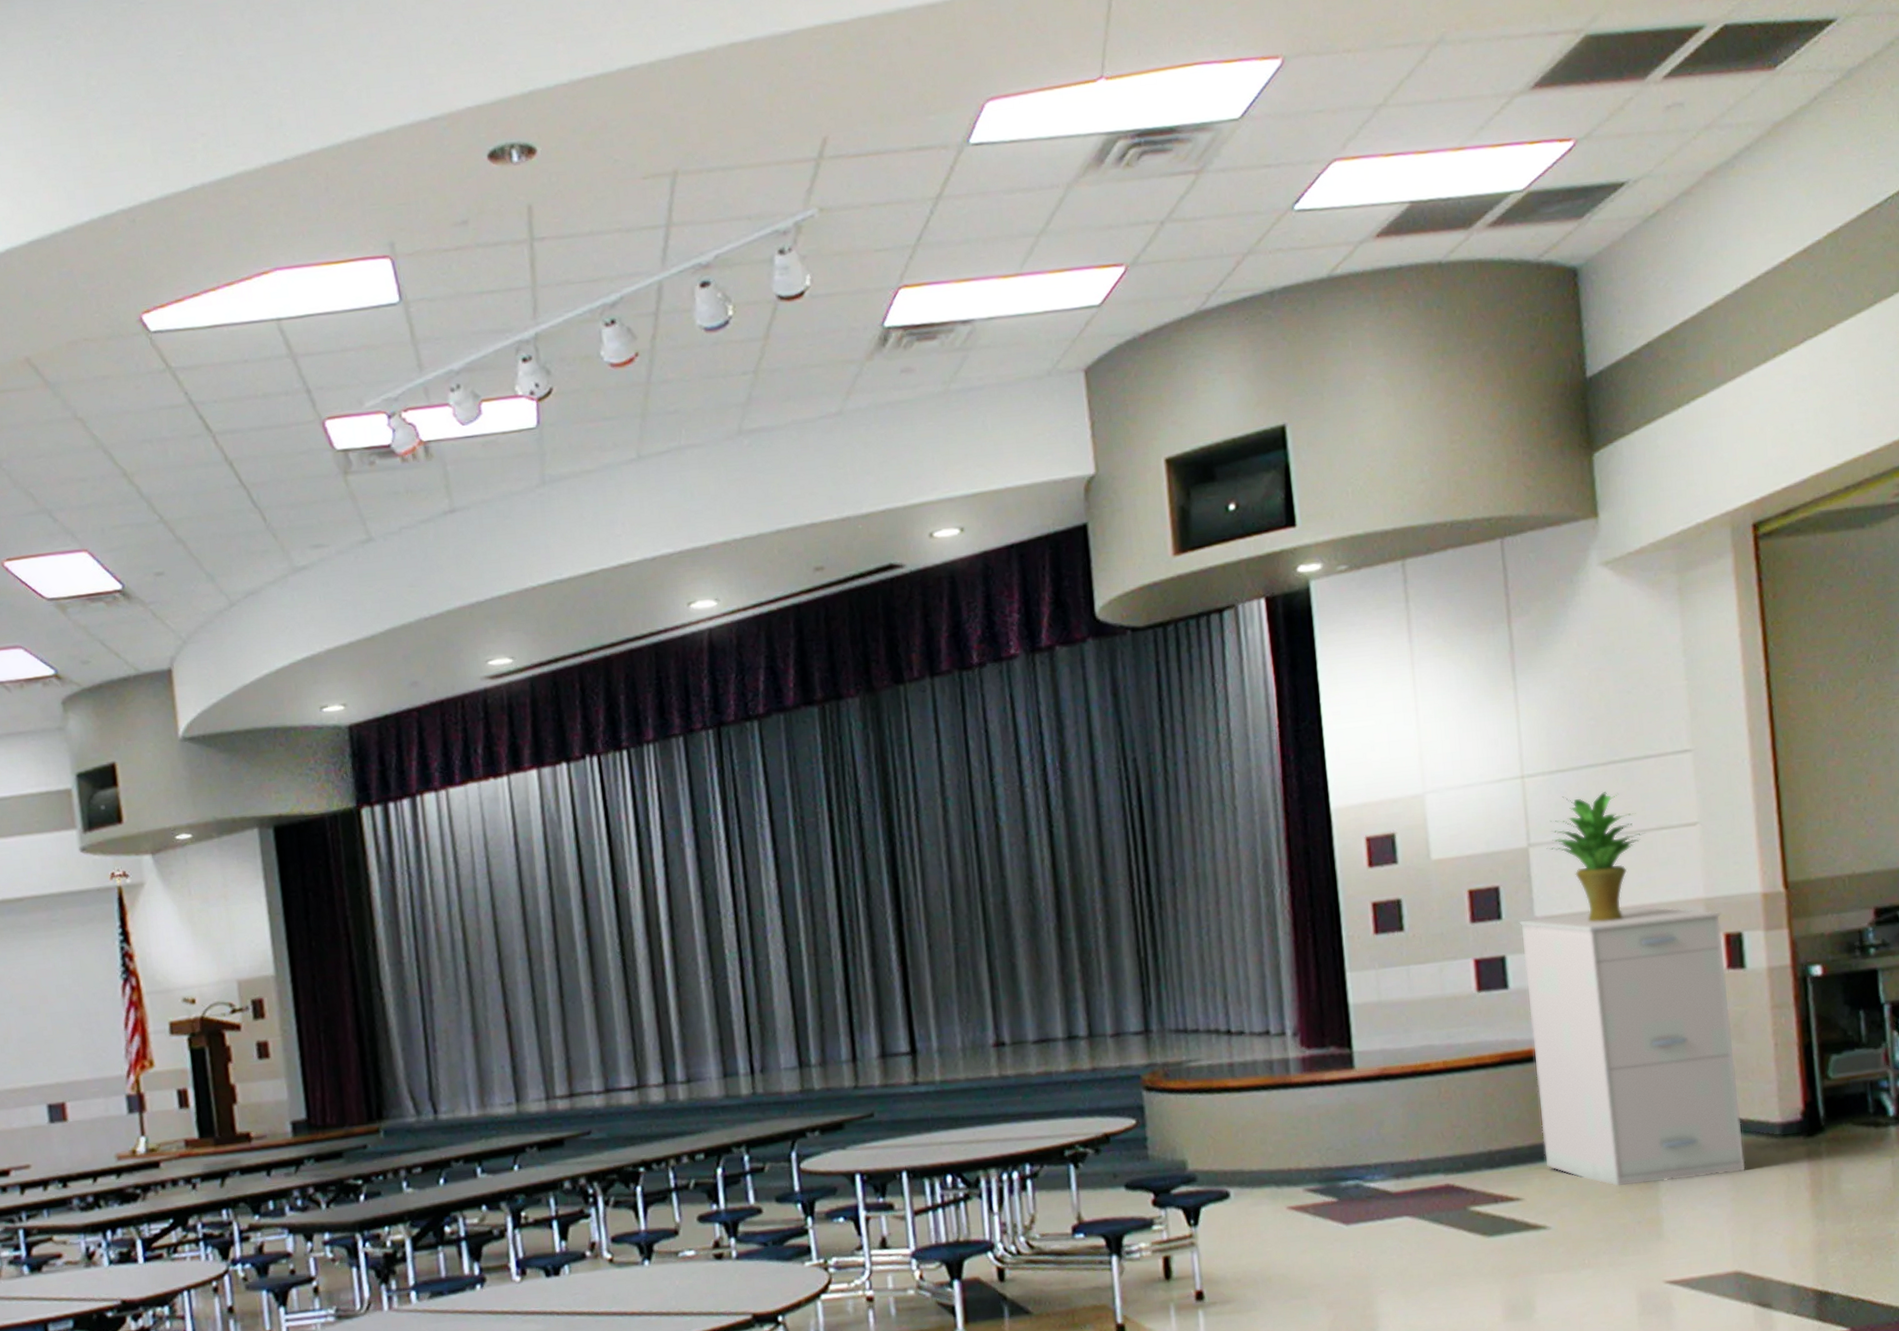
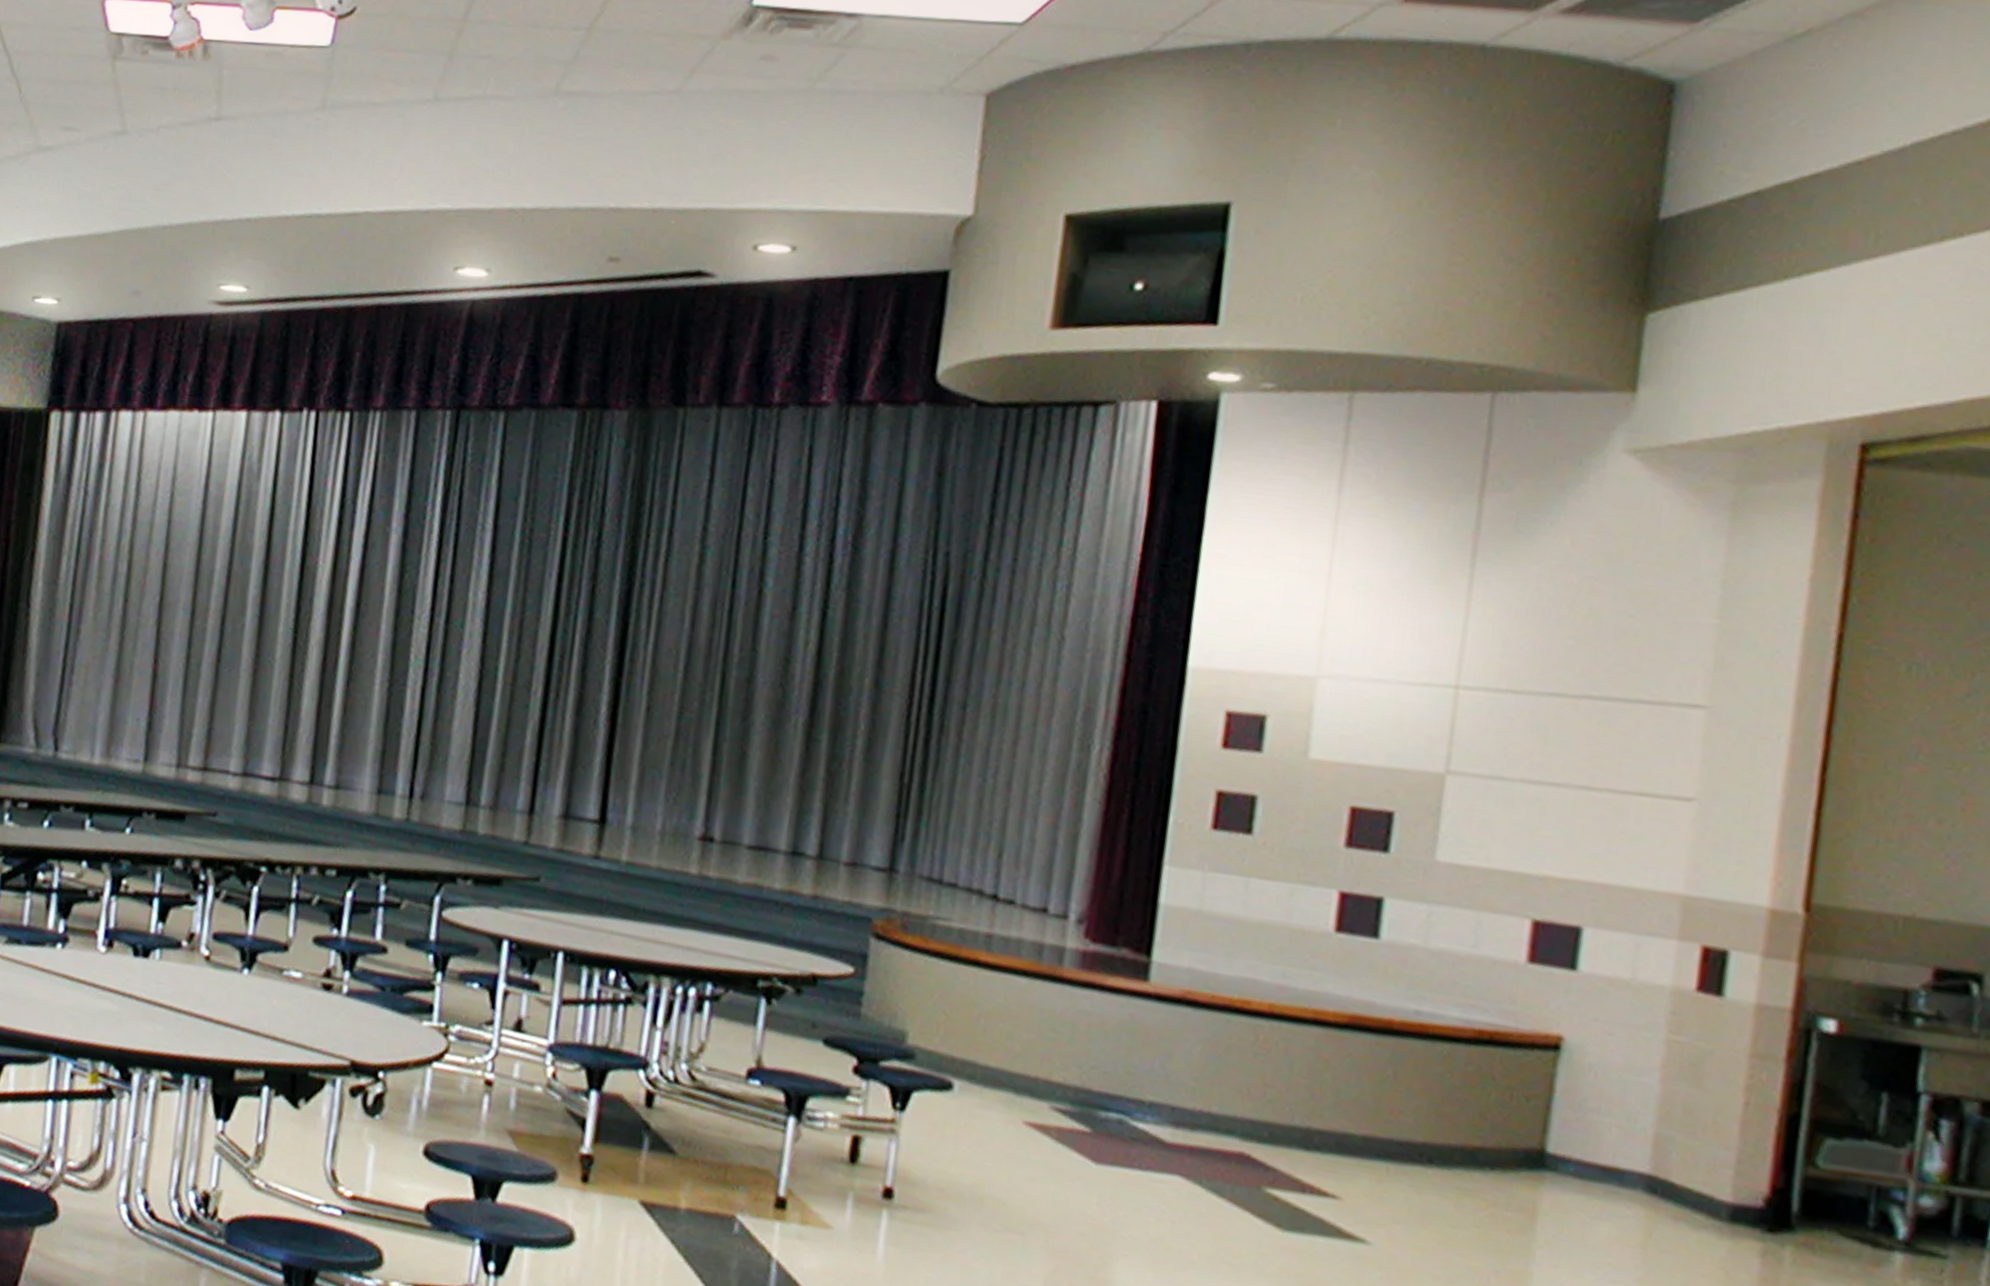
filing cabinet: present [1518,907,1746,1187] -> none [1382,860,1703,1250]
potted plant: present [1546,792,1645,922] -> none [1470,723,1616,893]

